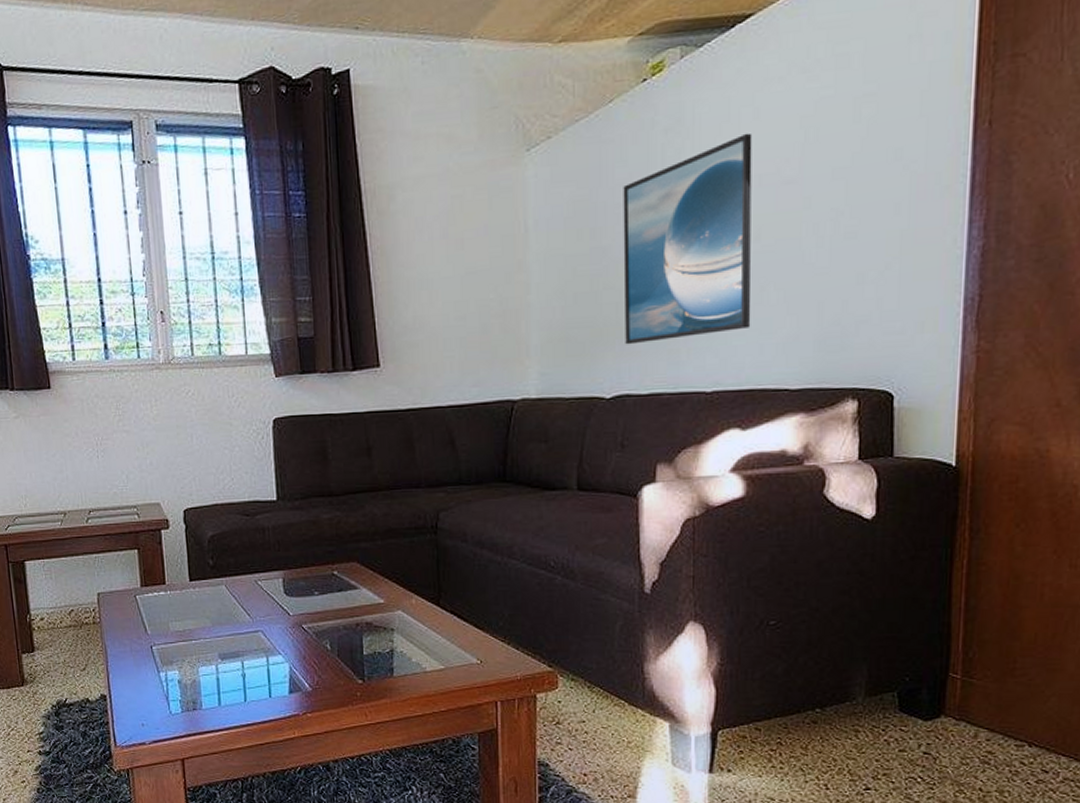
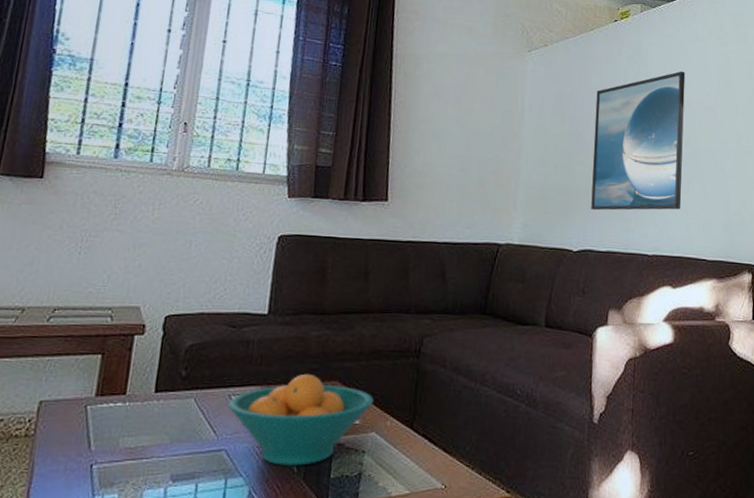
fruit bowl: none [256,556,395,644] -> present [228,373,374,466]

